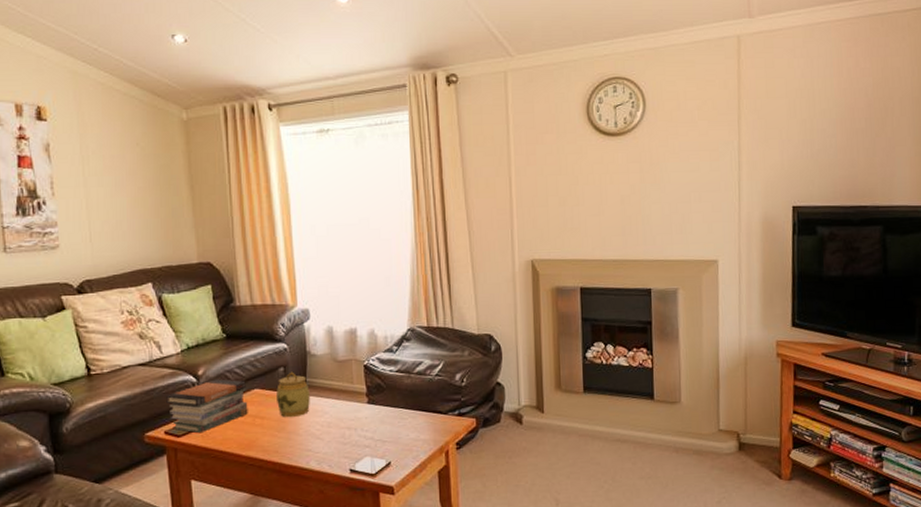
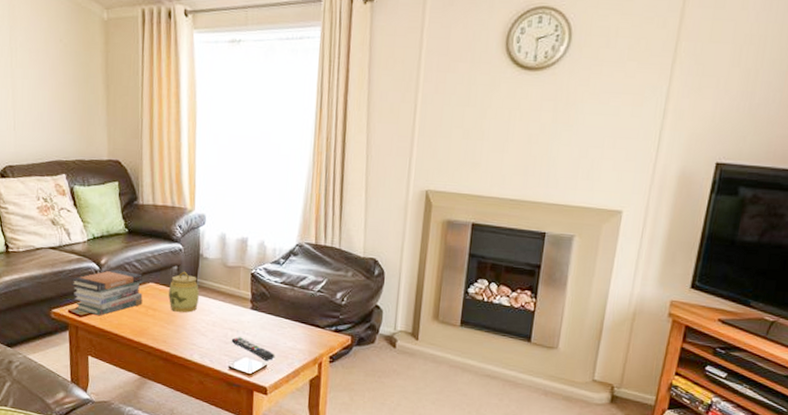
remote control: none [349,435,399,457] -> present [231,337,275,360]

